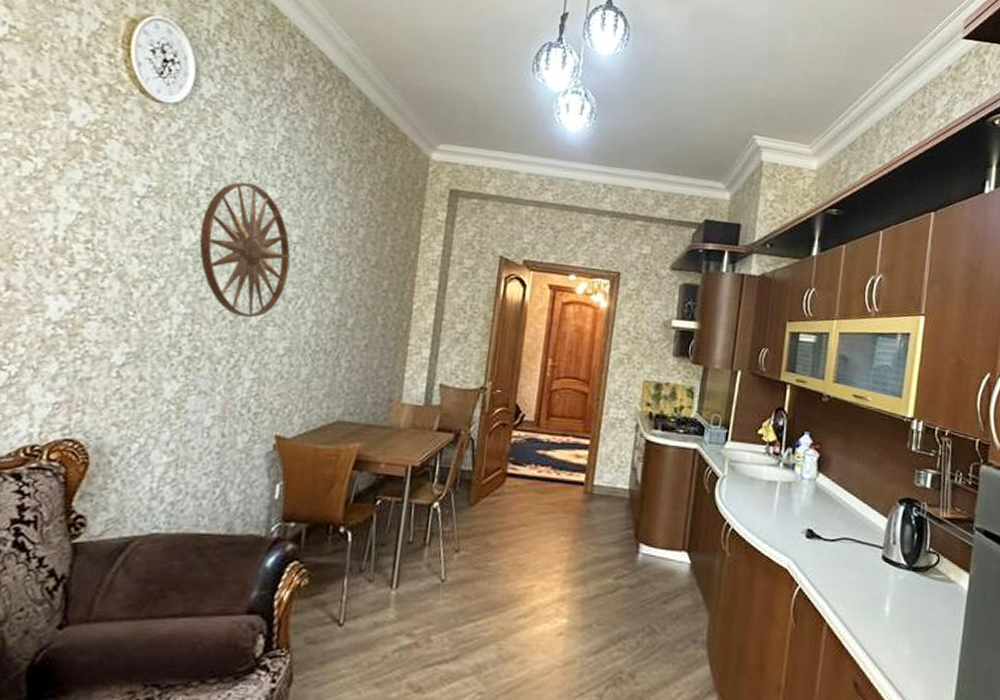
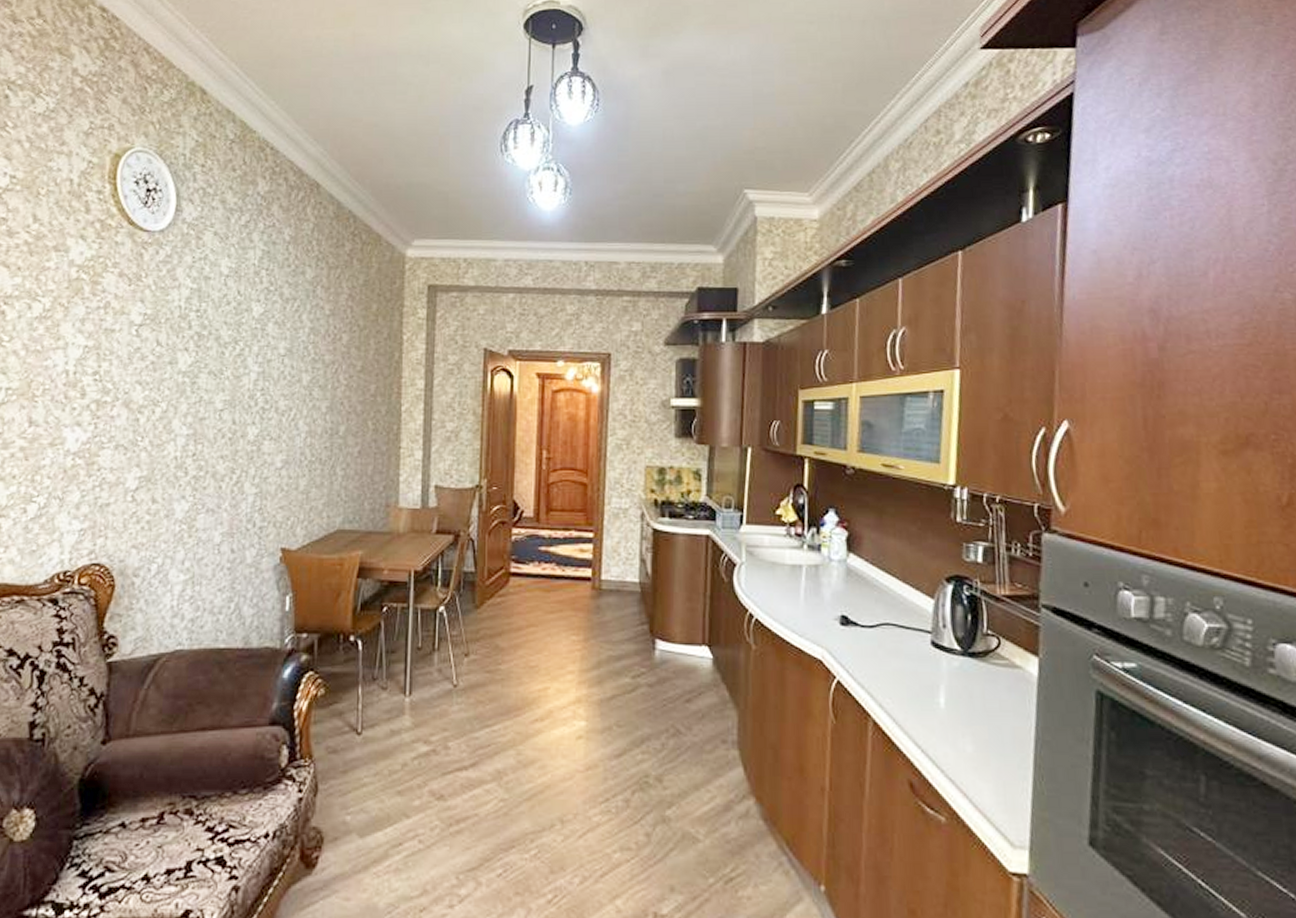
wall art: present [199,182,291,318] -> none [194,300,280,434]

